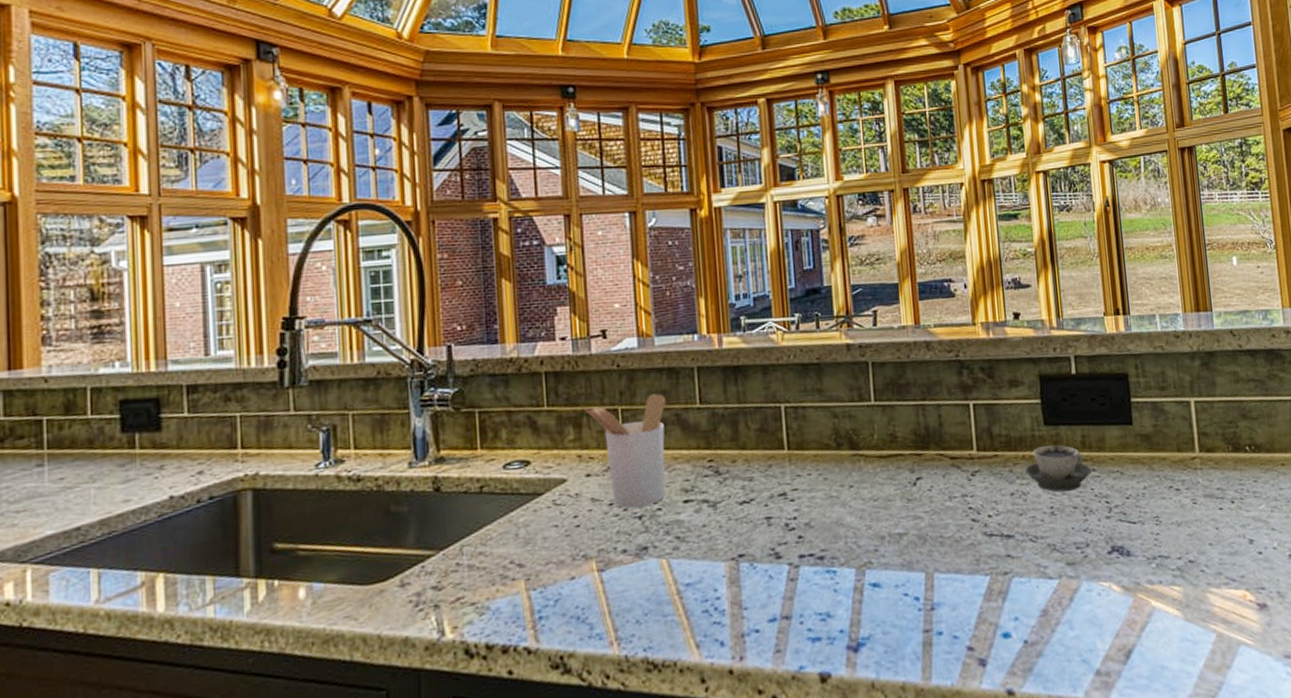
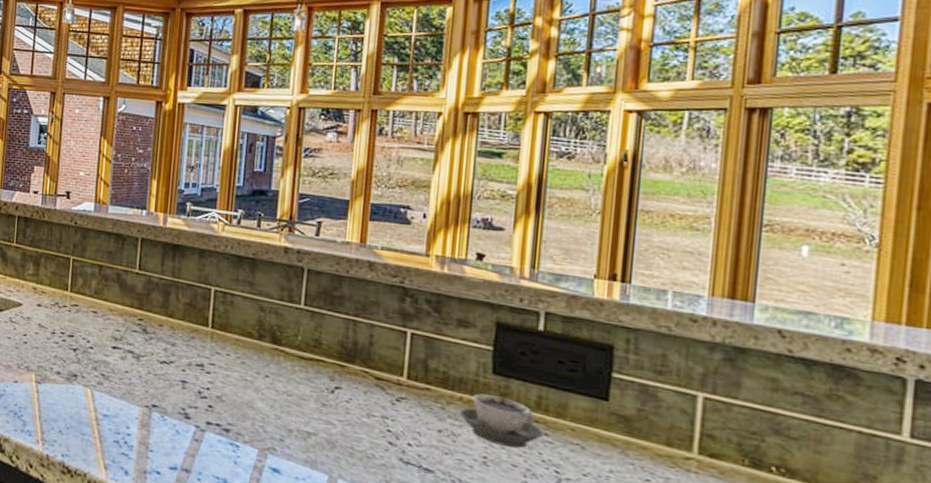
utensil holder: present [584,394,666,509] -> none [43,251,110,343]

